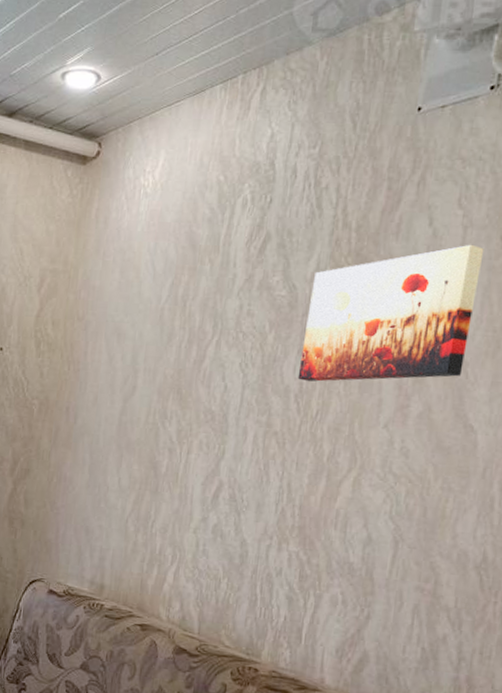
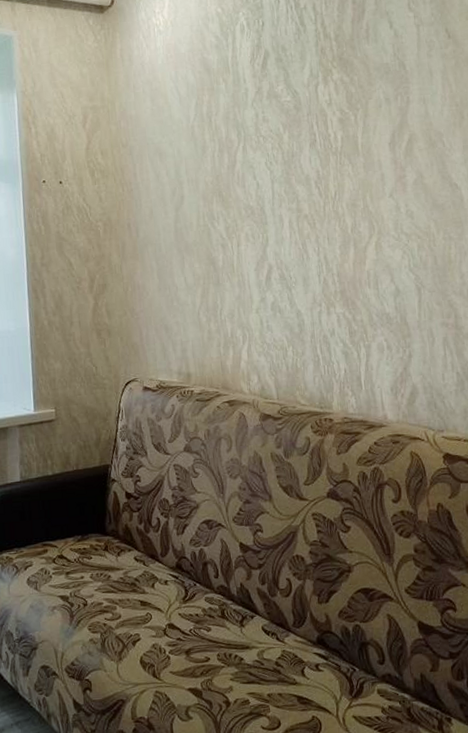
wall art: present [297,244,484,382] -> none [310,38,440,169]

